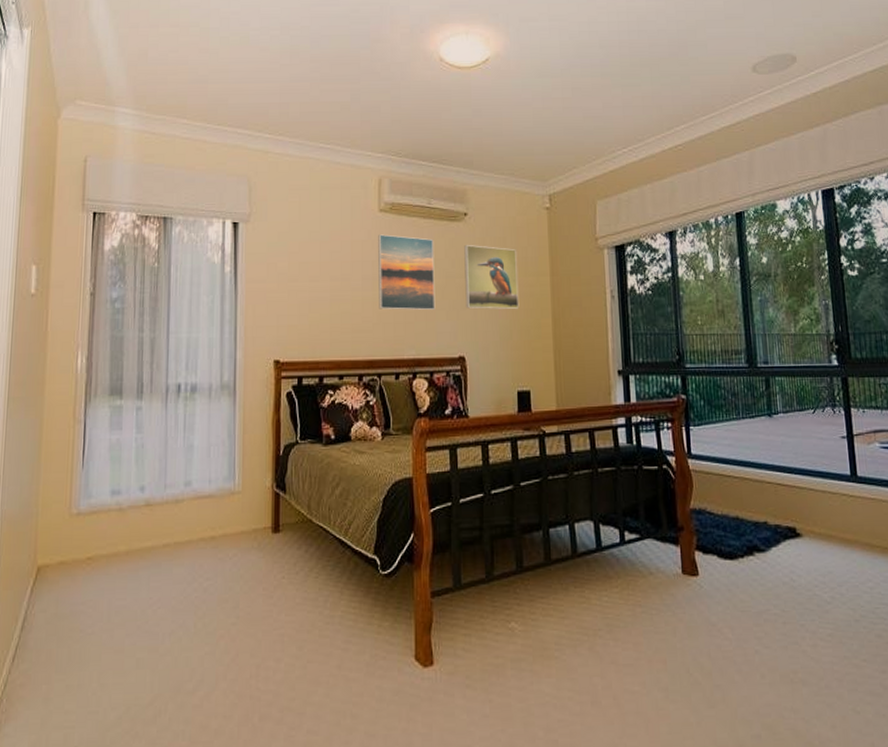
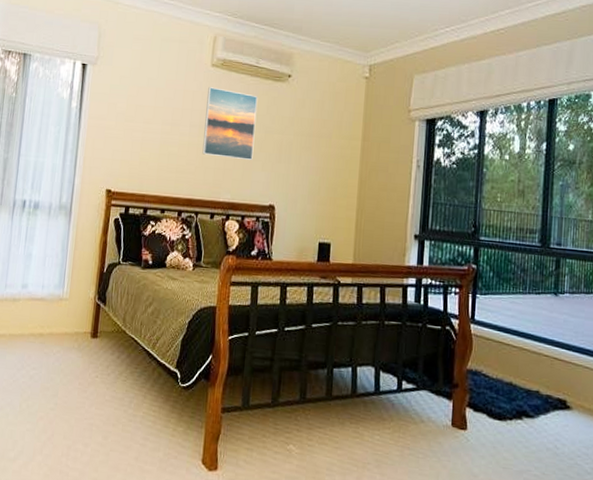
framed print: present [464,245,520,310] -> none [280,104,333,169]

